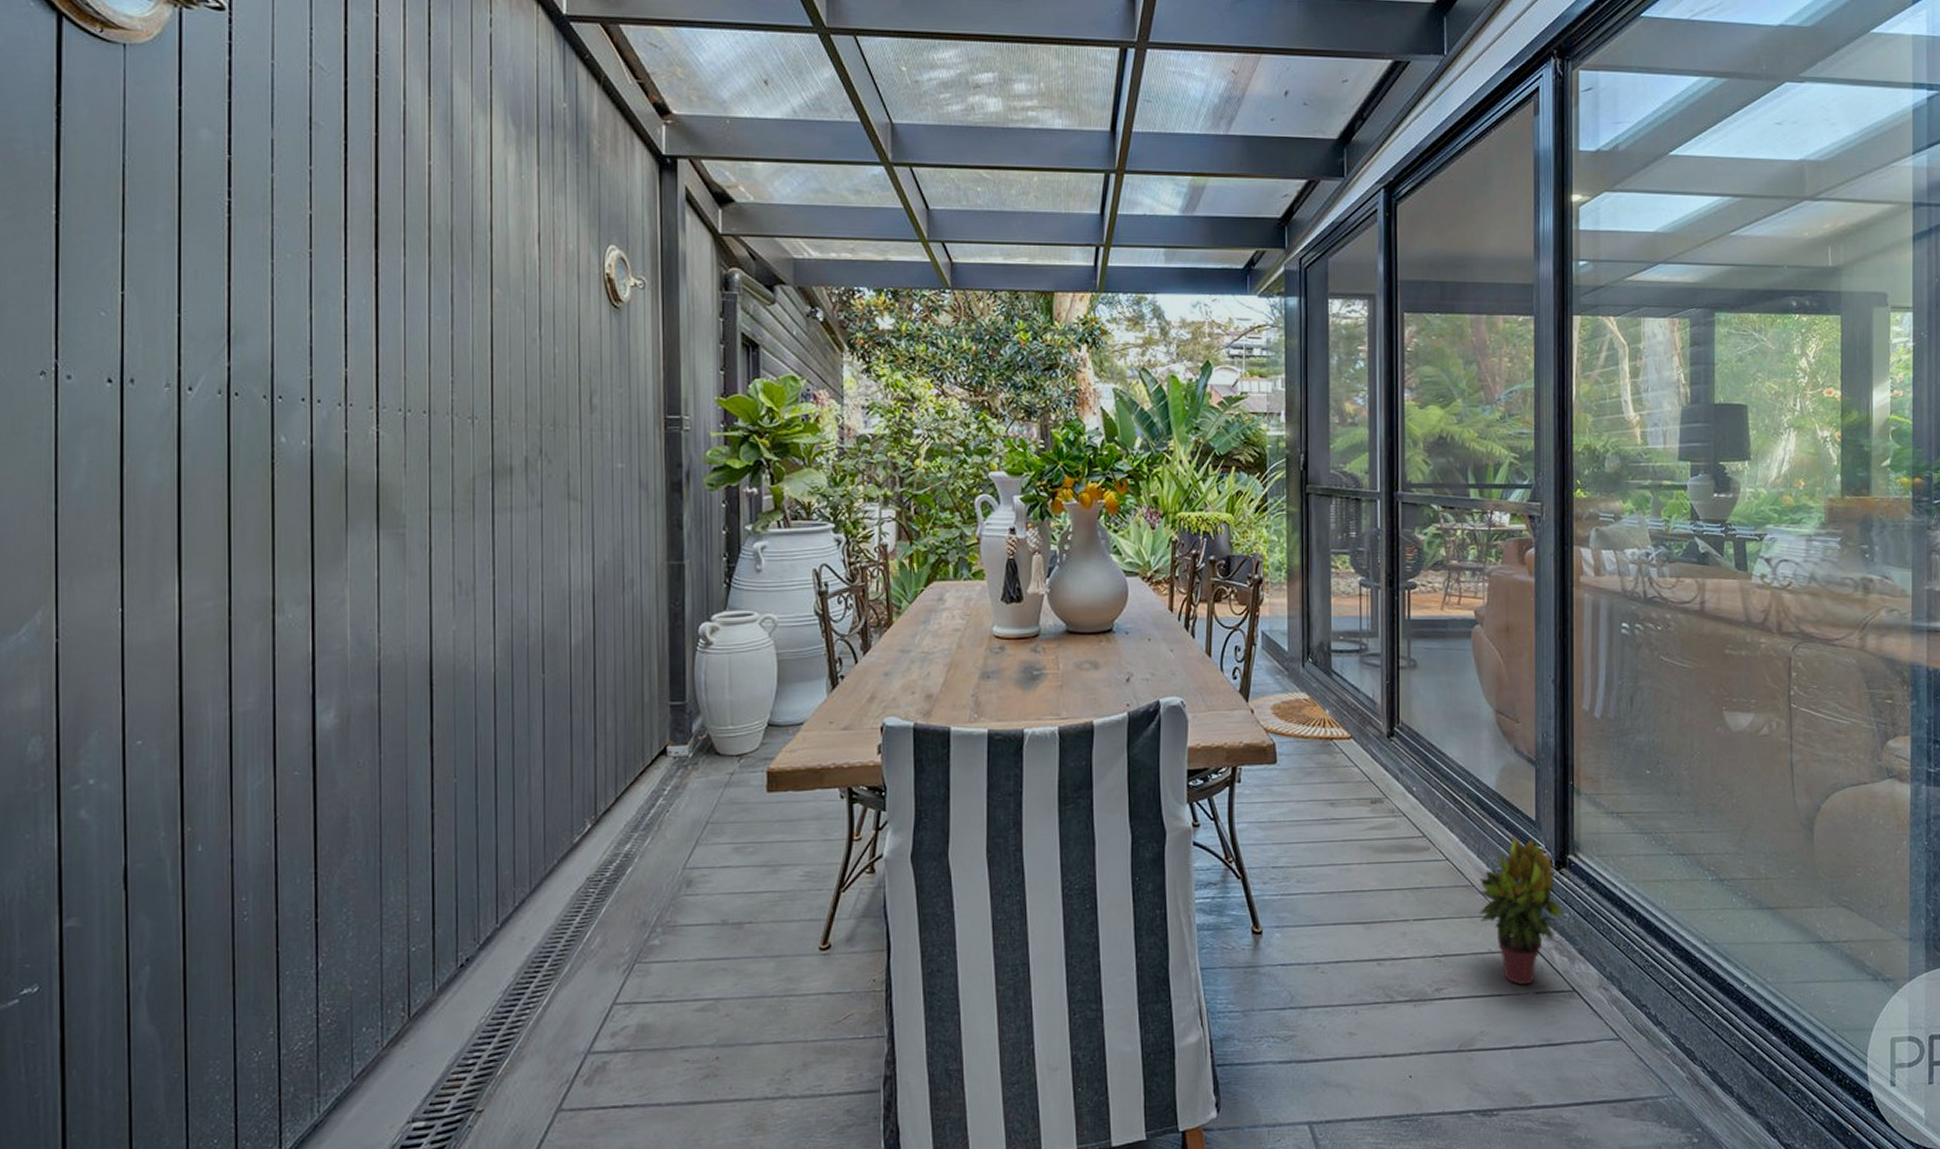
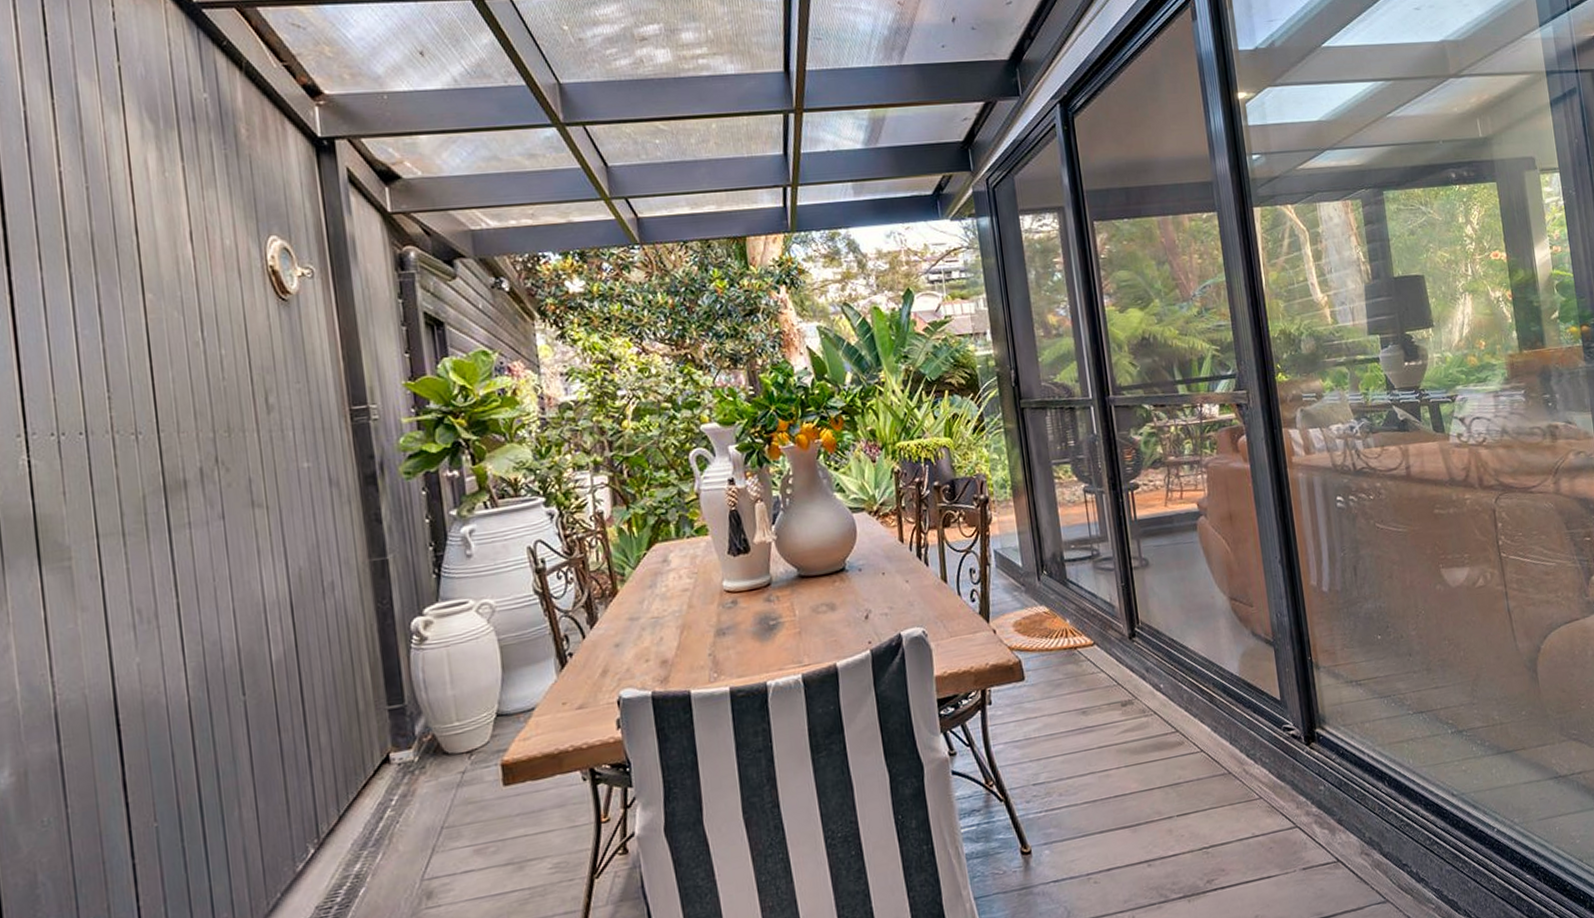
potted plant: present [1478,834,1562,985] -> none [1235,716,1319,864]

